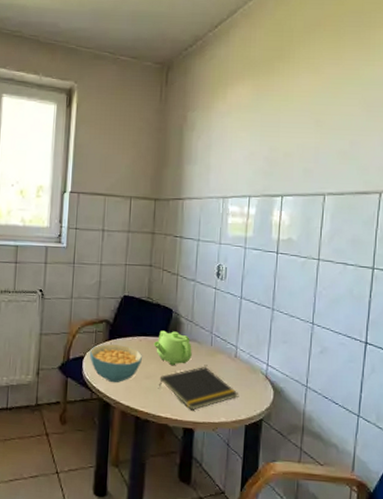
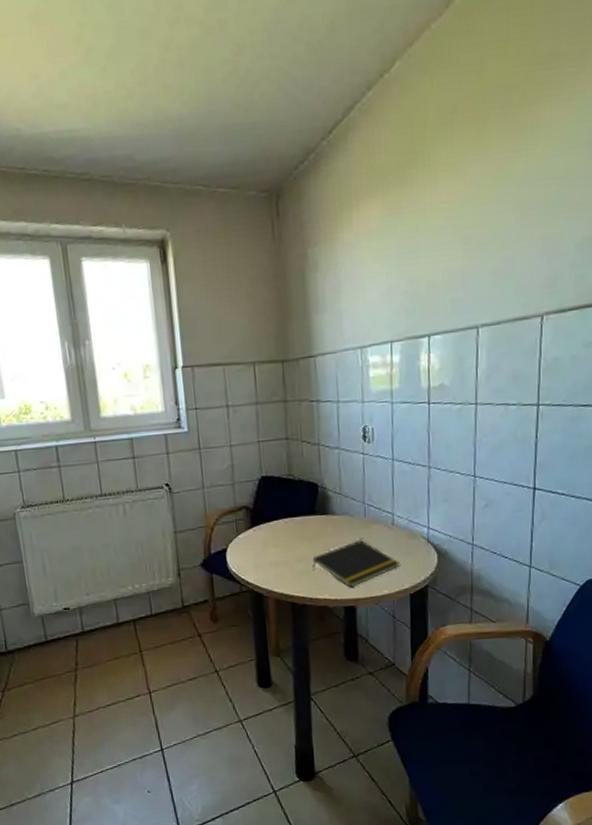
cereal bowl: present [89,343,143,383] -> none [231,530,292,572]
teapot: present [154,330,192,366] -> none [301,507,345,545]

